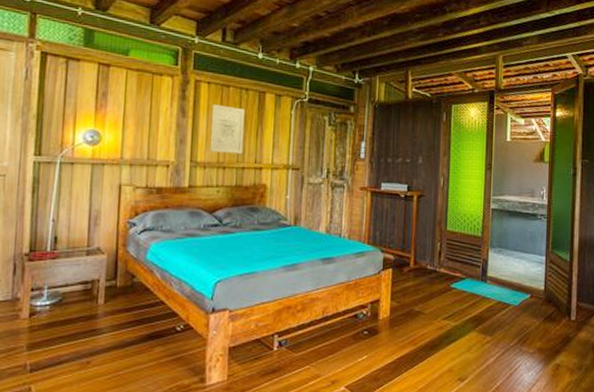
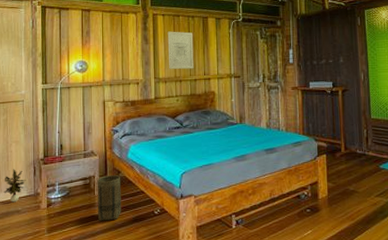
basket: none [99,280,135,337] -> present [97,175,121,221]

